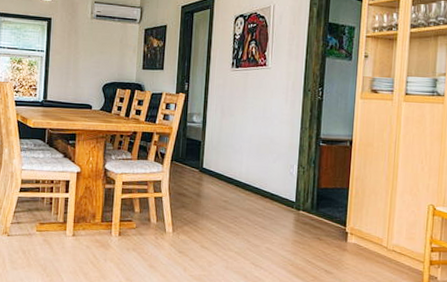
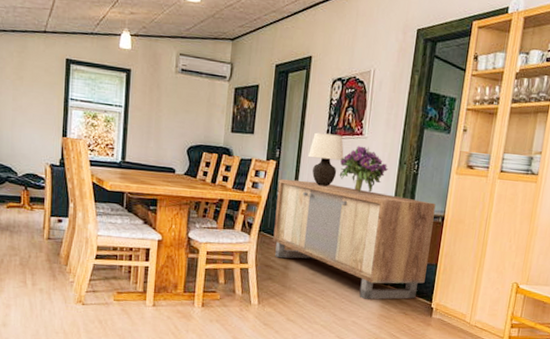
sideboard: none [185,110,343,225] -> present [273,179,436,300]
table lamp: none [215,65,249,116] -> present [308,132,344,187]
bouquet: none [246,76,293,120] -> present [339,146,388,193]

